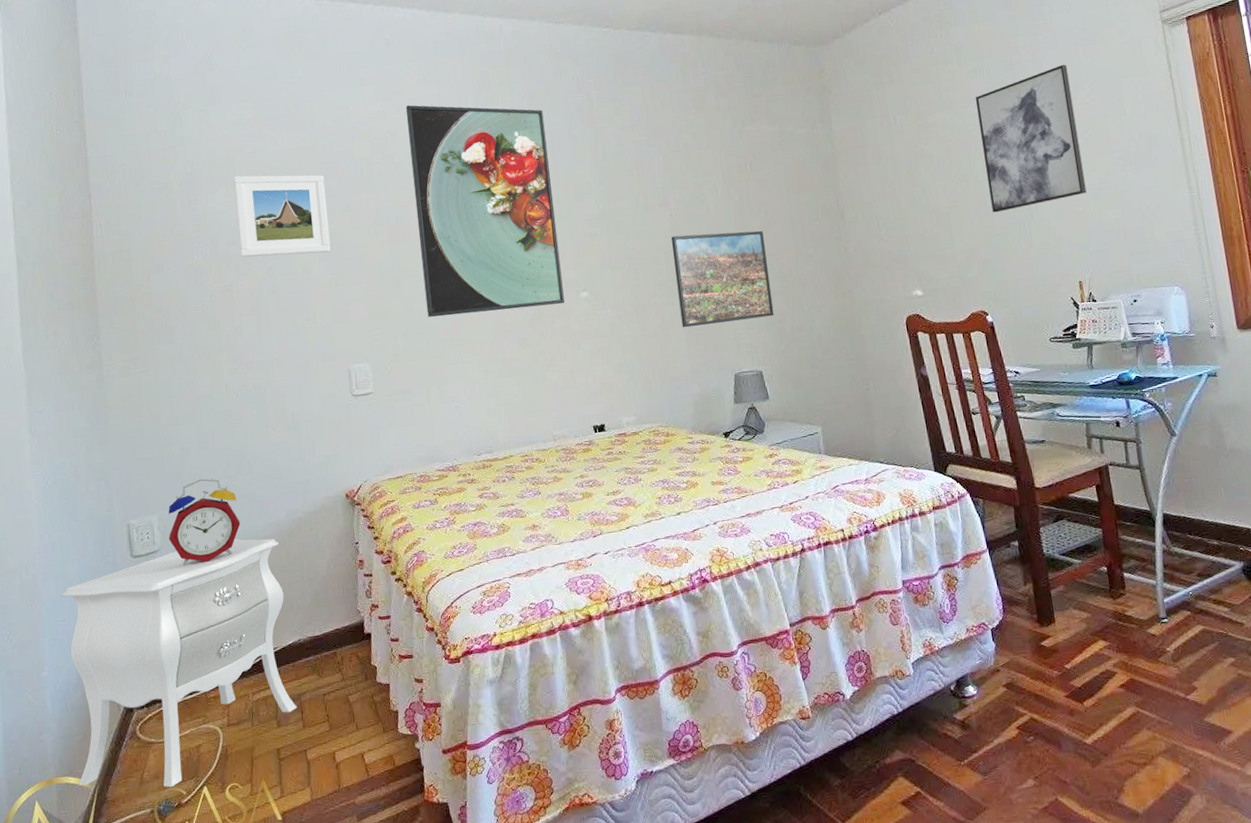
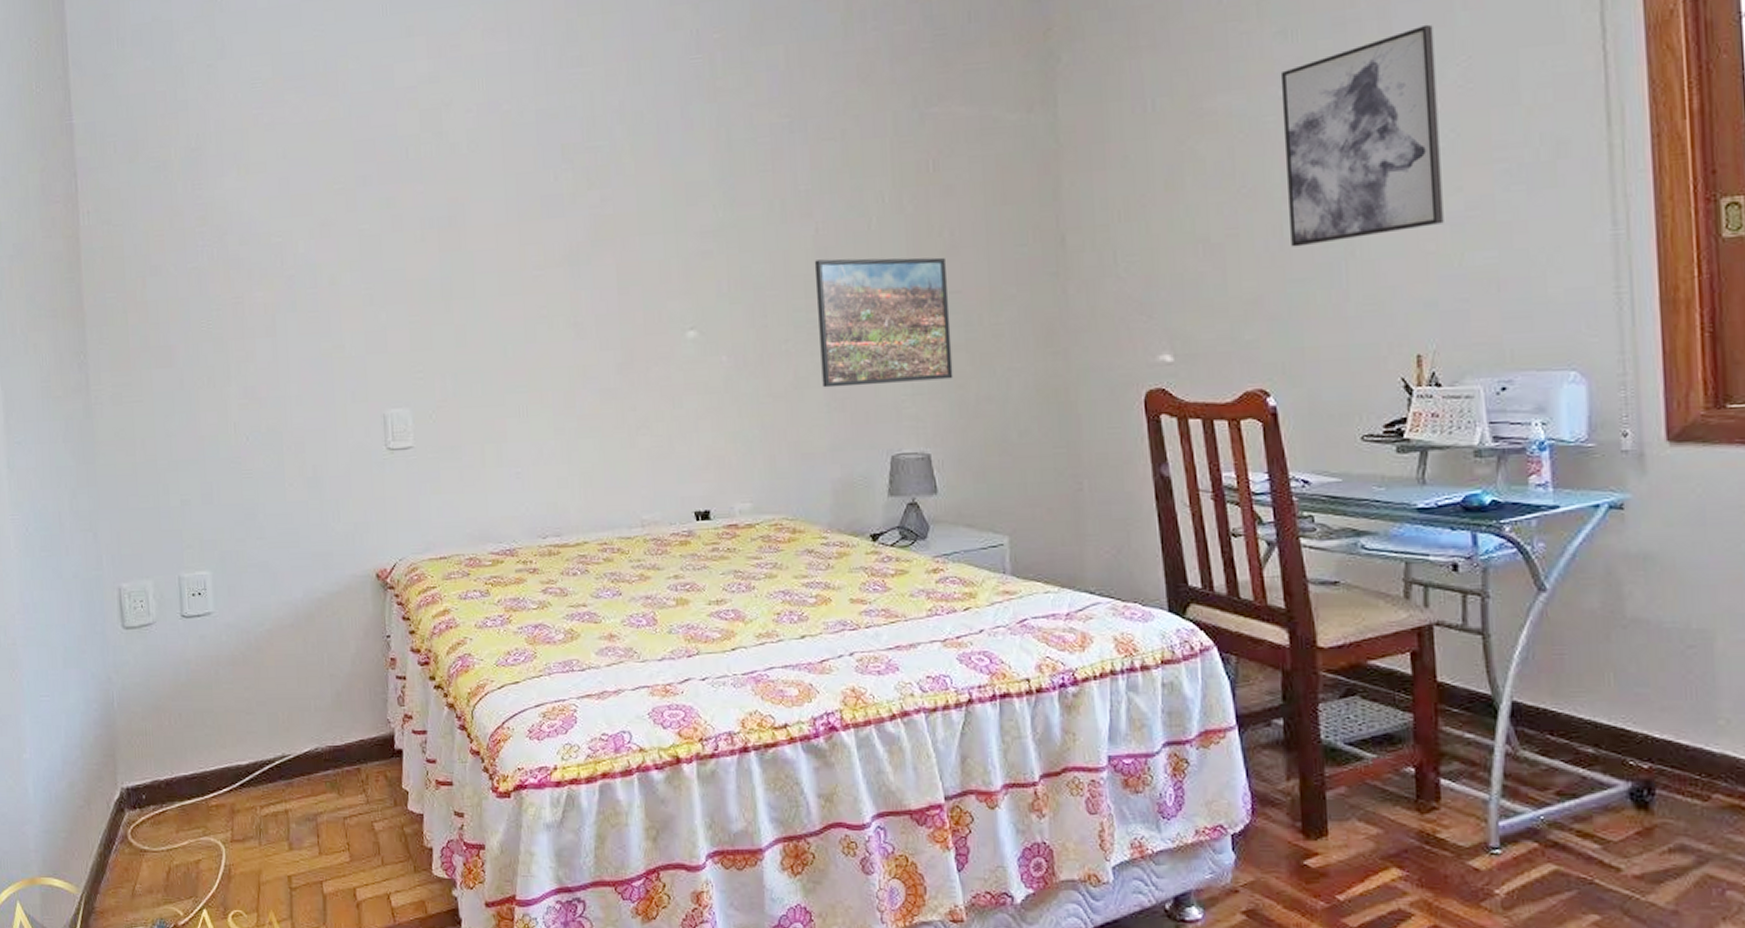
nightstand: present [60,538,298,788] -> none [43,617,313,906]
alarm clock: present [168,478,241,566] -> none [165,539,250,644]
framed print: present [234,175,331,258] -> none [247,154,366,262]
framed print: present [405,105,565,318] -> none [465,65,665,354]

